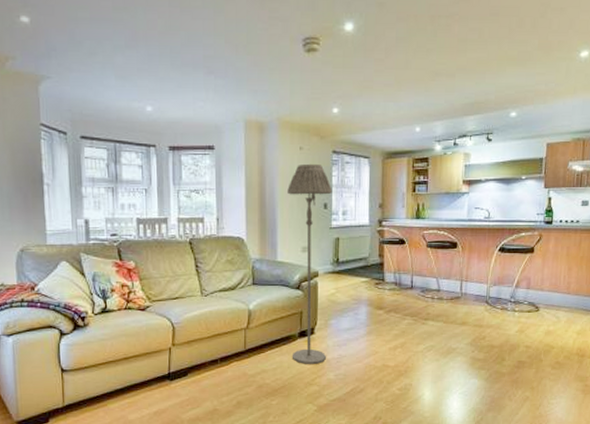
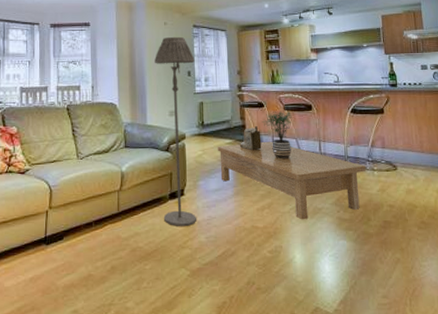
coffee table: none [352,280,507,359] -> present [217,141,366,220]
decorative box: none [376,264,400,290] -> present [240,126,262,151]
potted plant: none [402,248,435,299] -> present [262,110,292,160]

